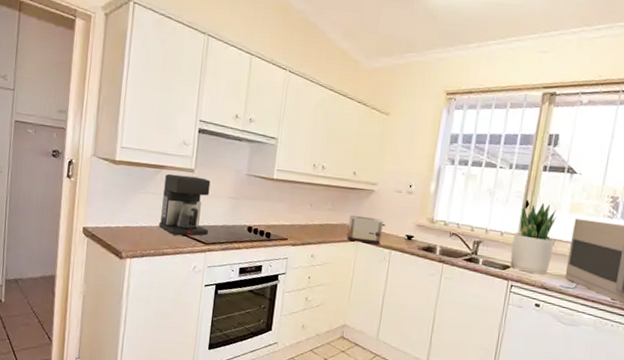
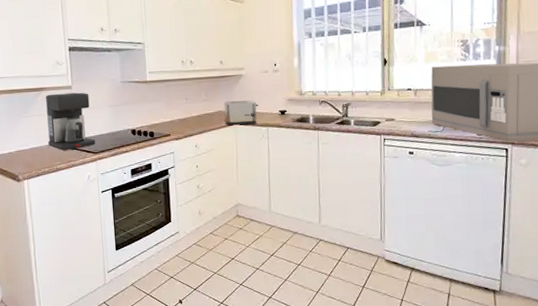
planter: present [510,202,558,275] -> none [378,57,417,125]

